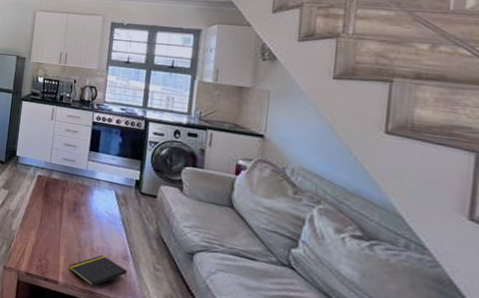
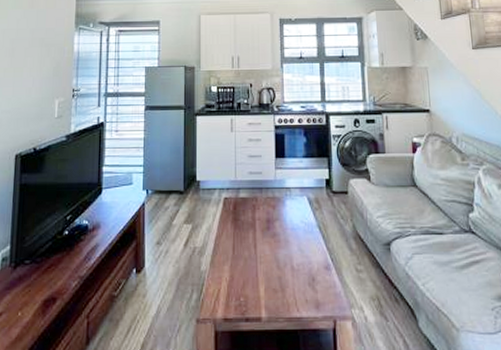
notepad: present [68,255,128,287] -> none [270,272,333,311]

